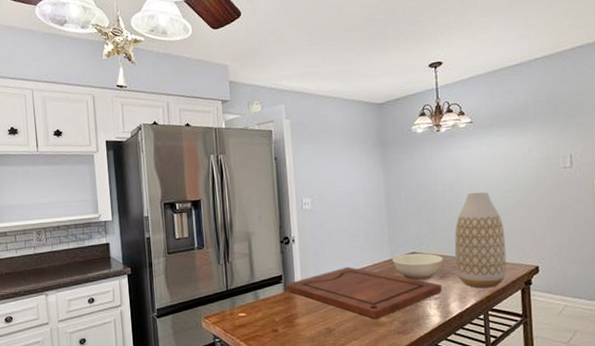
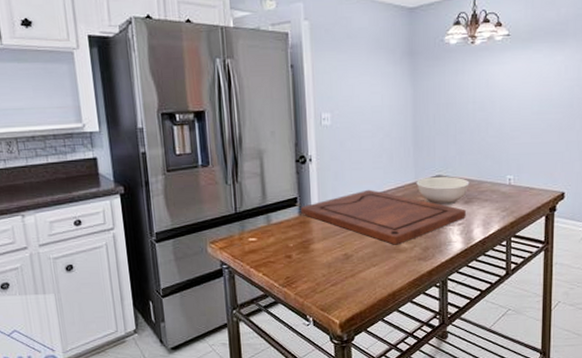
vase: present [454,192,507,288] -> none [481,112,534,214]

